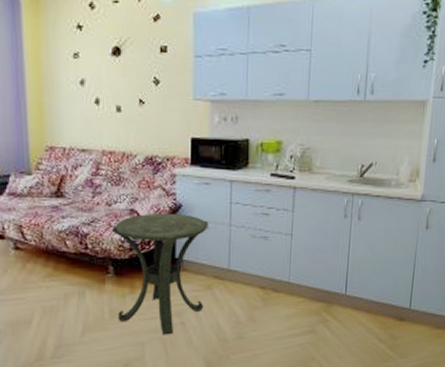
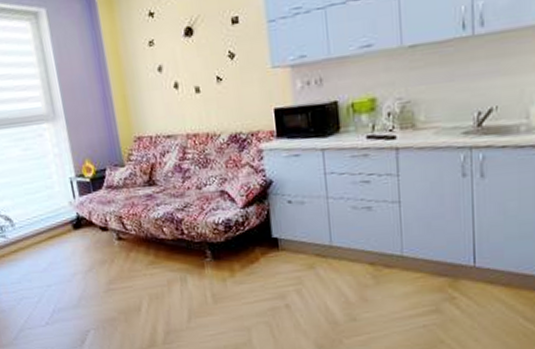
side table: present [112,212,209,335] -> none [205,190,309,319]

